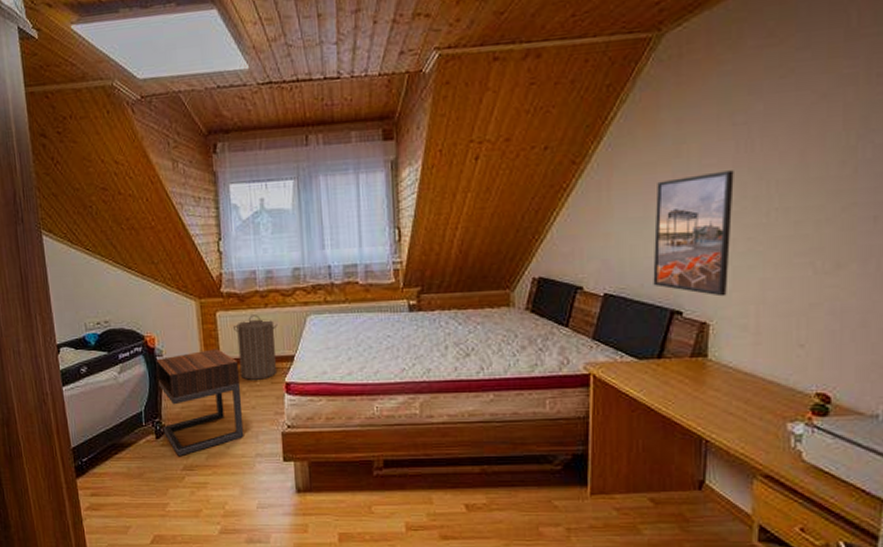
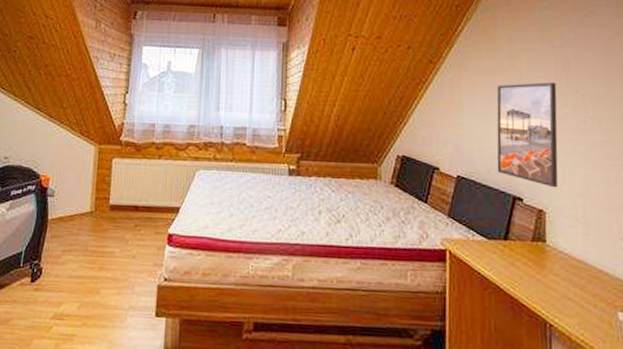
nightstand: present [156,349,244,457] -> none [39,194,126,304]
laundry hamper: present [234,315,278,380] -> none [126,164,168,229]

